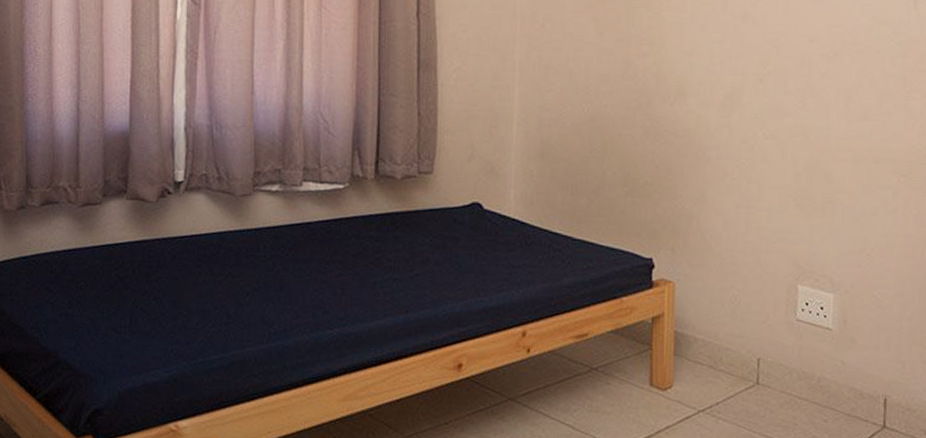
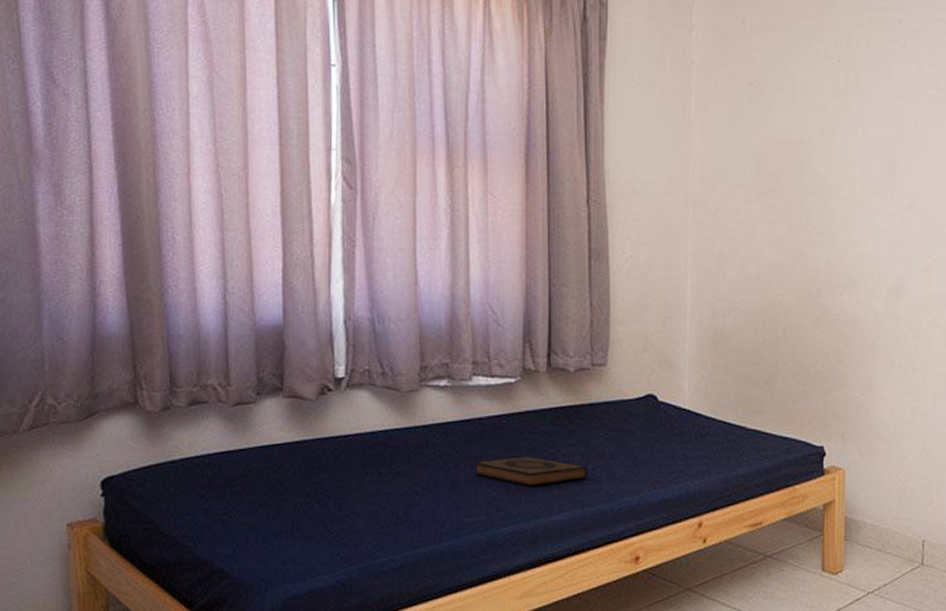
hardback book: none [302,261,413,291] -> present [474,457,588,487]

